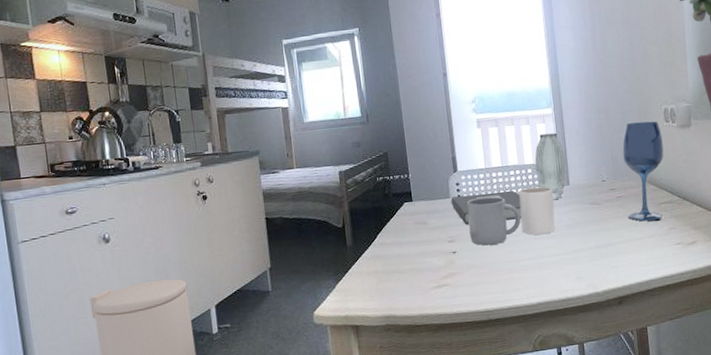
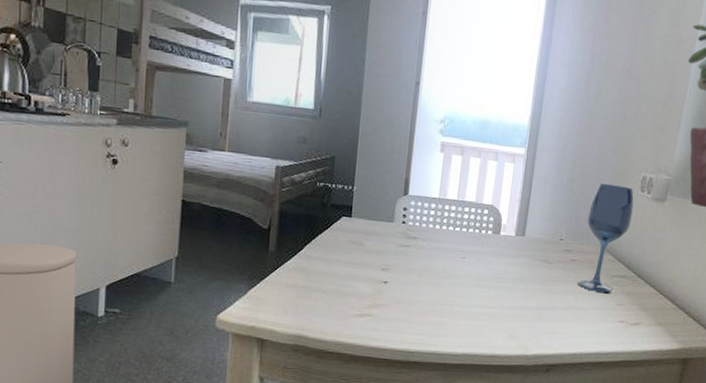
book: present [451,190,522,224] -> none [393,222,470,261]
mug: present [466,196,522,246] -> none [406,228,466,283]
cup: present [518,186,556,235] -> none [462,229,506,284]
vase: present [534,133,566,199] -> none [491,174,528,249]

